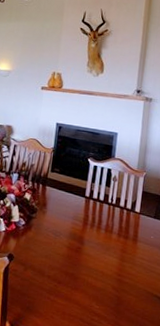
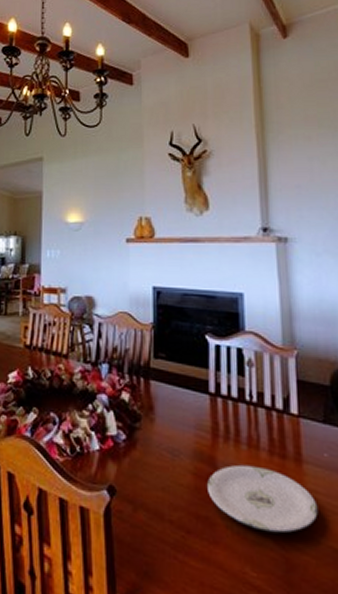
plate: none [75,242,142,283] -> present [208,464,318,534]

